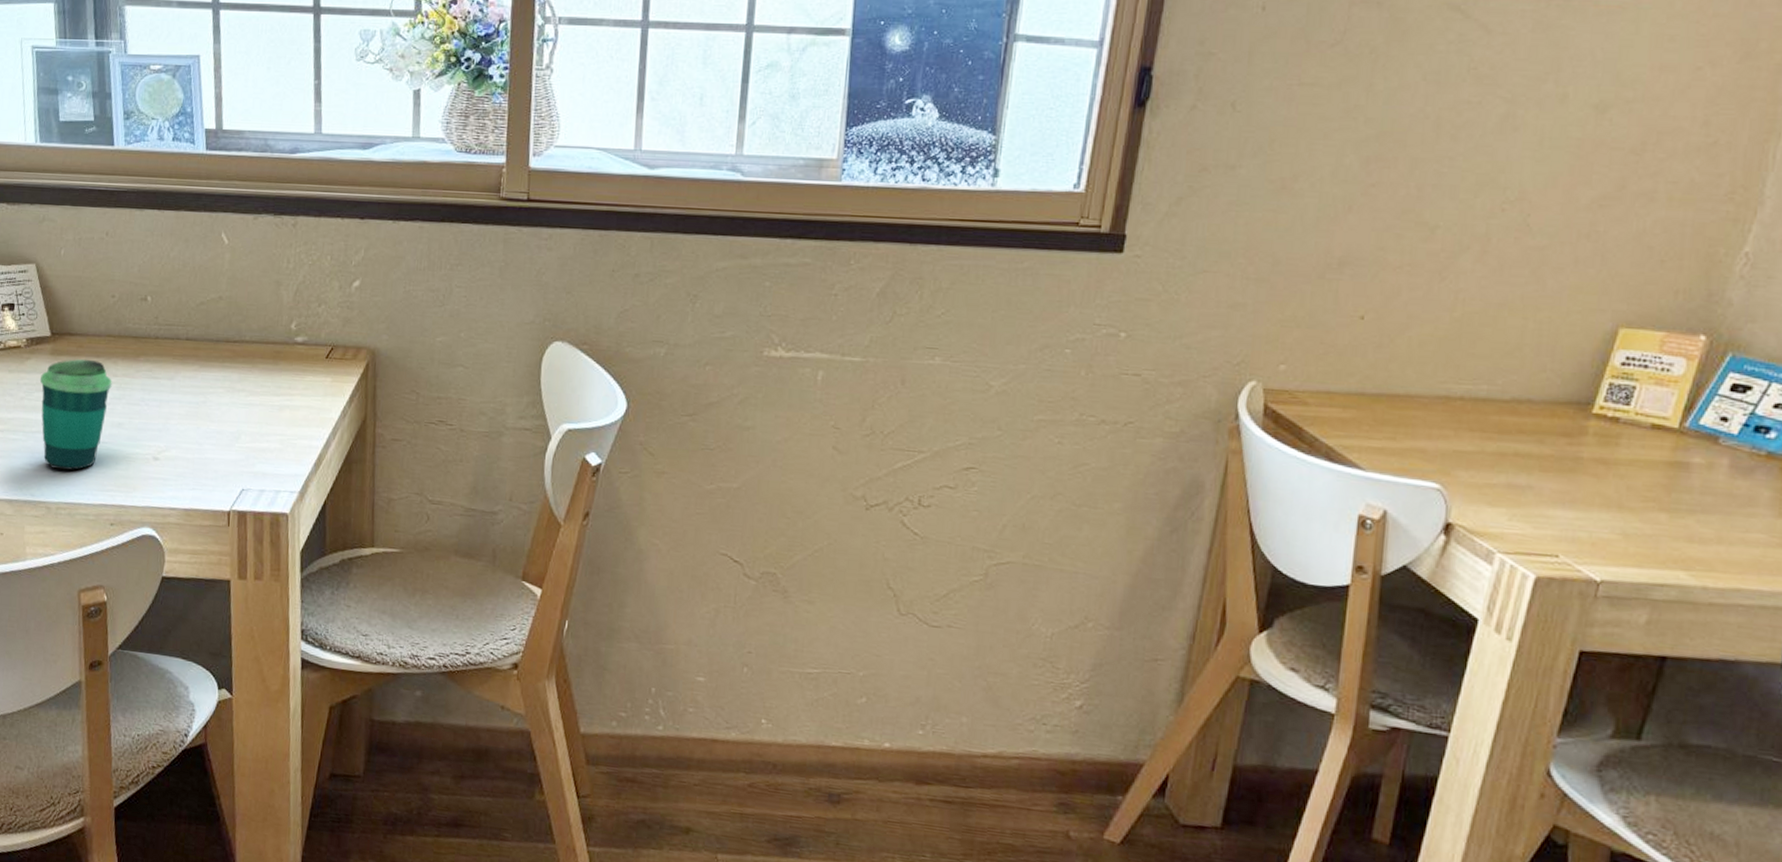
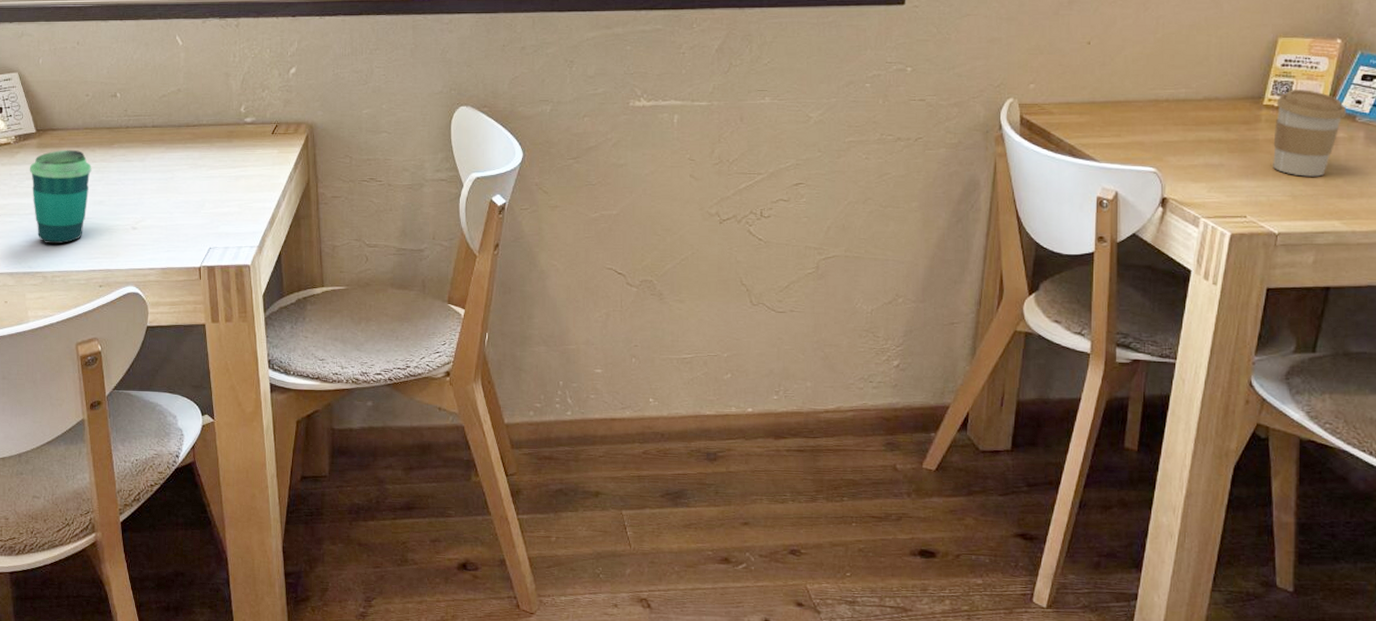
coffee cup: none [1599,396,1706,512] -> present [1273,89,1346,177]

